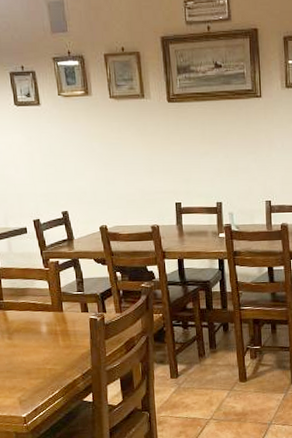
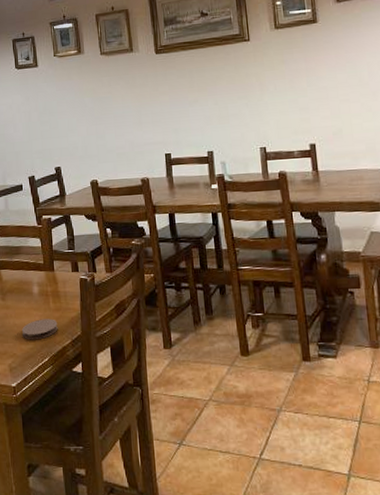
coaster: none [30,355,68,375] -> present [21,318,58,340]

